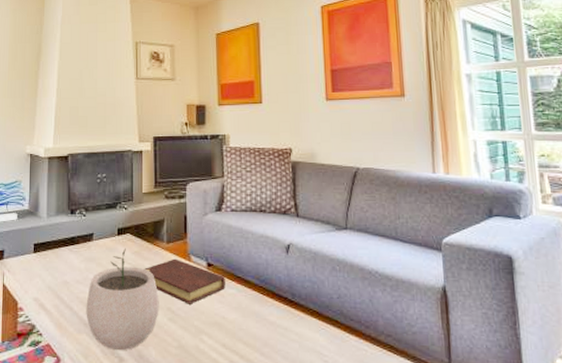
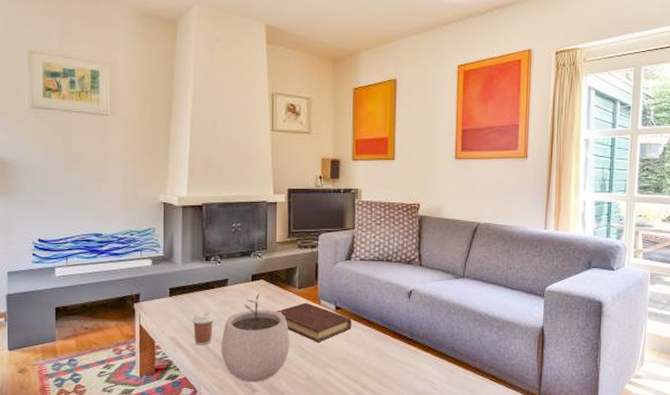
coffee cup: none [55,269,80,307] -> present [191,311,215,346]

